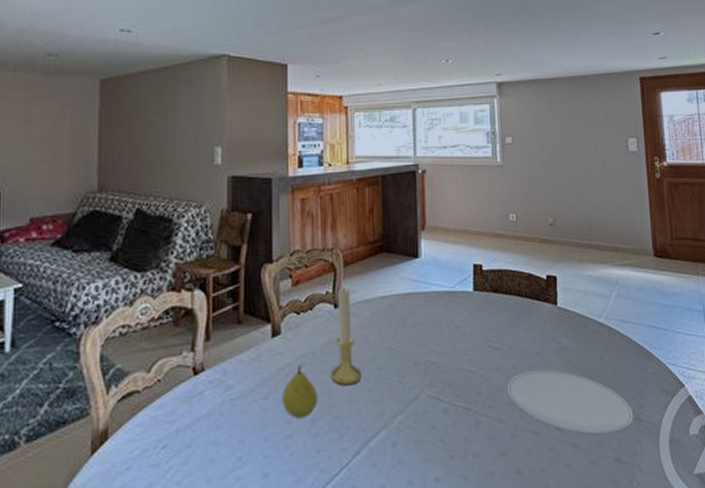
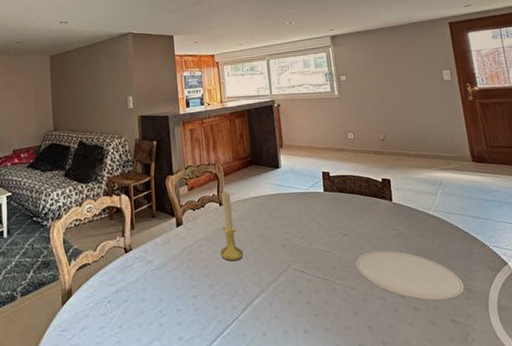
fruit: present [282,365,317,418] -> none [187,246,213,284]

